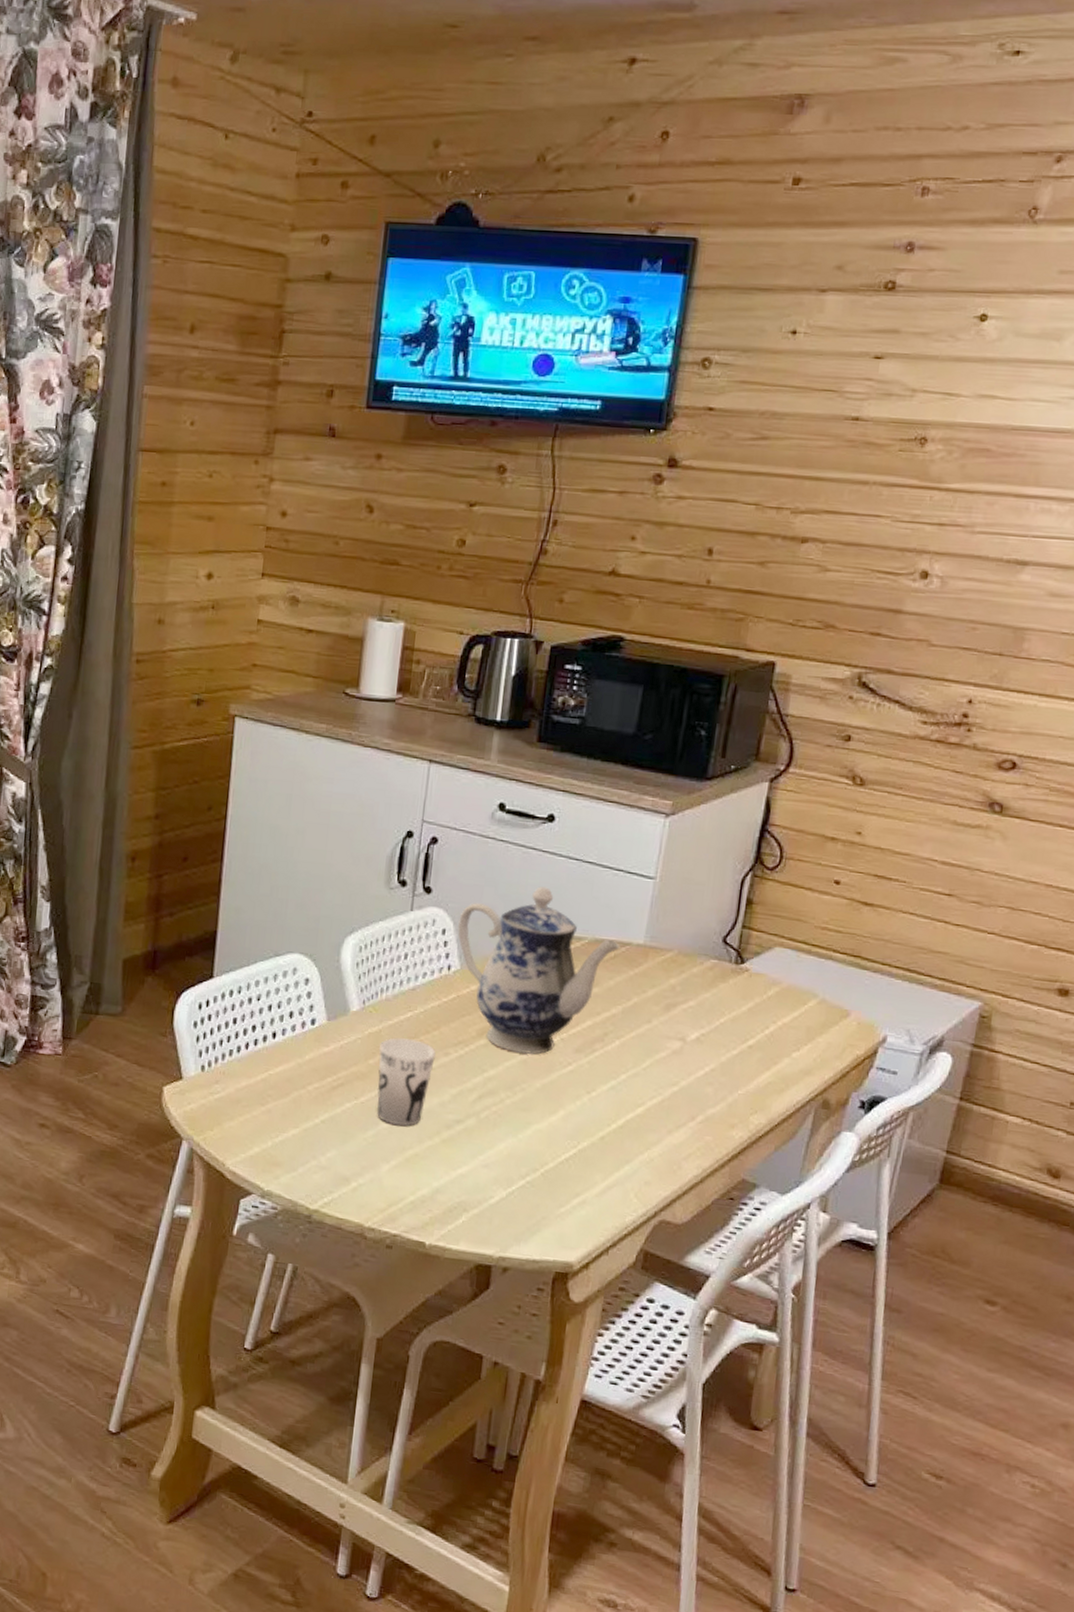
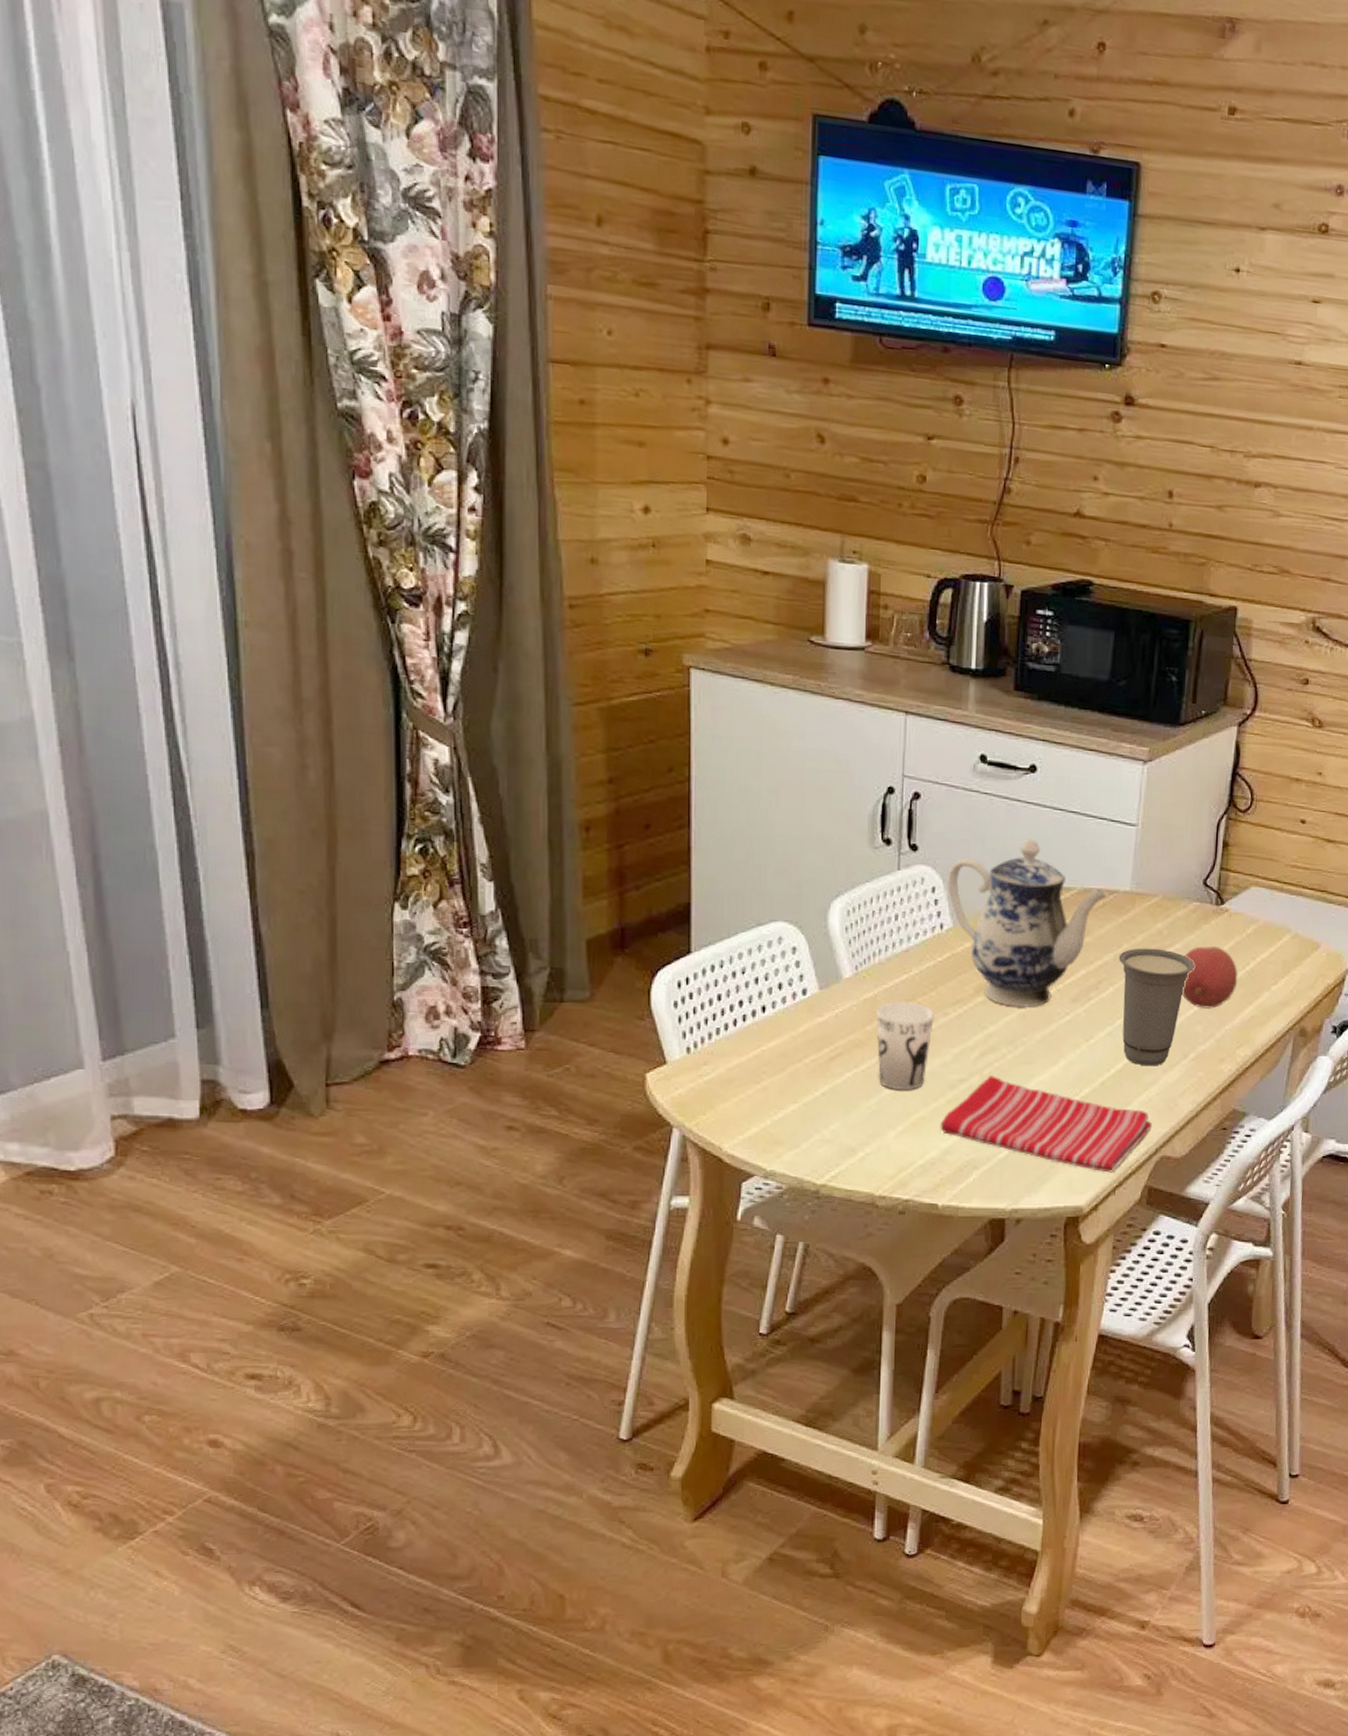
dish towel: none [433,1119,652,1232] -> present [940,1076,1152,1173]
cup: none [626,1002,708,1126] -> present [1118,948,1194,1066]
fruit: none [692,1005,756,1071] -> present [1181,945,1238,1009]

